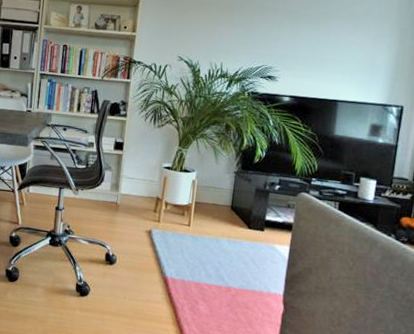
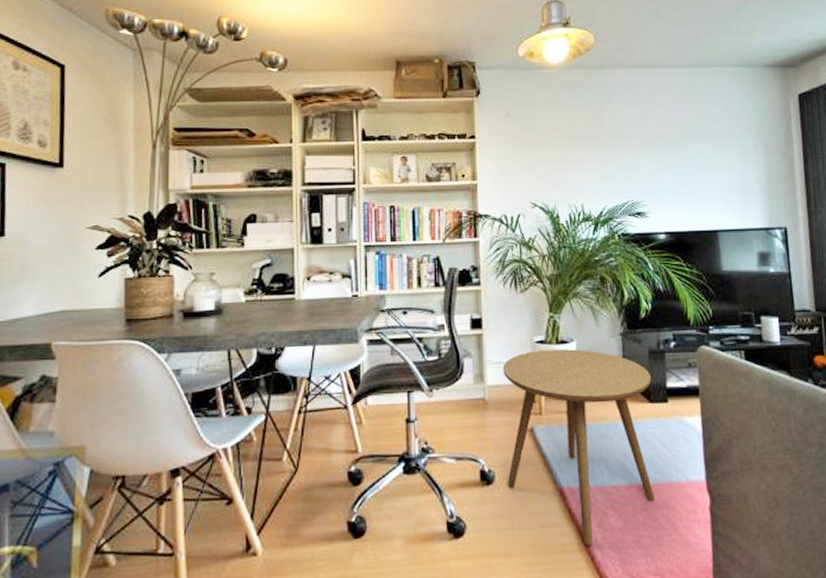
side table: none [125,174,254,322] -> present [502,349,655,547]

